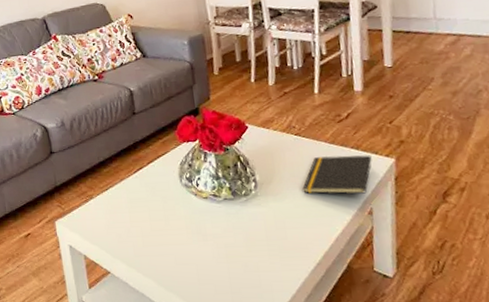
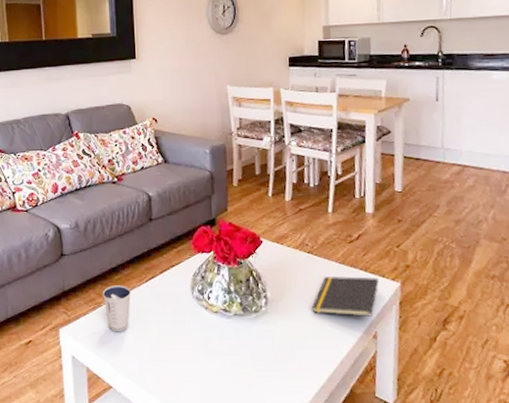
dixie cup: none [92,178,122,221] -> present [102,285,132,331]

